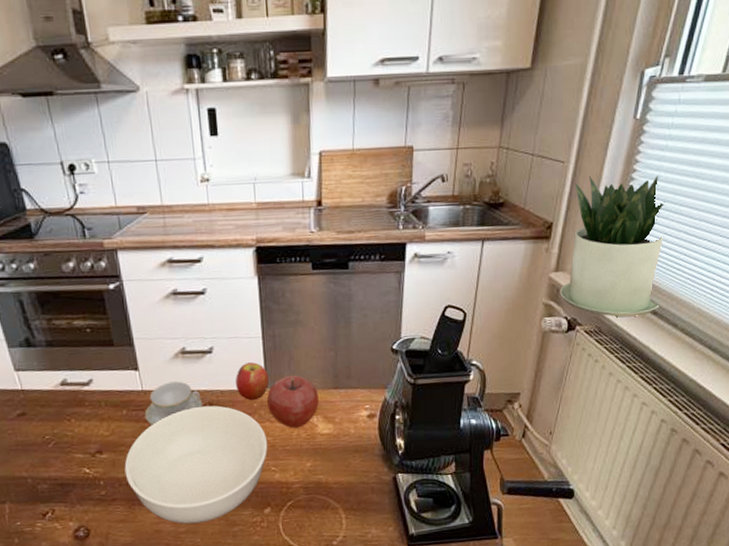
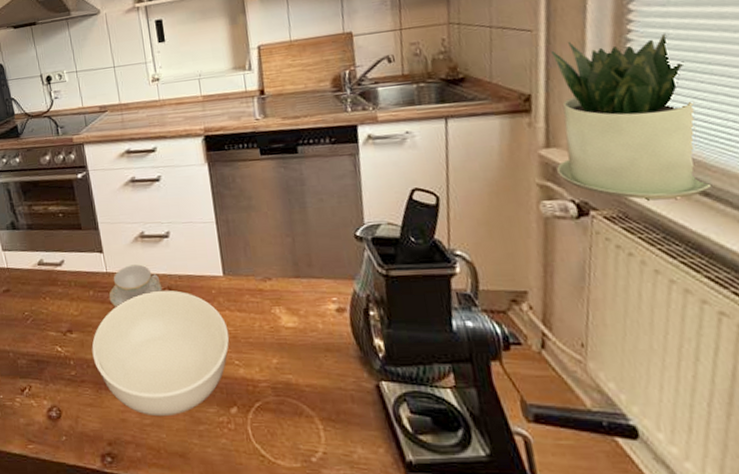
fruit: present [235,362,269,401] -> none [192,247,226,287]
fruit: present [267,375,319,428] -> none [225,261,280,319]

